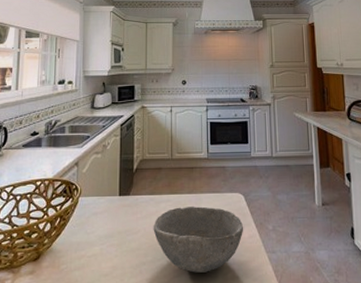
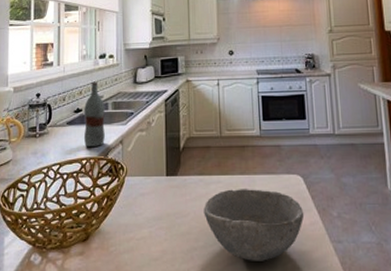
bottle: none [39,107,62,168] -> present [83,82,105,147]

